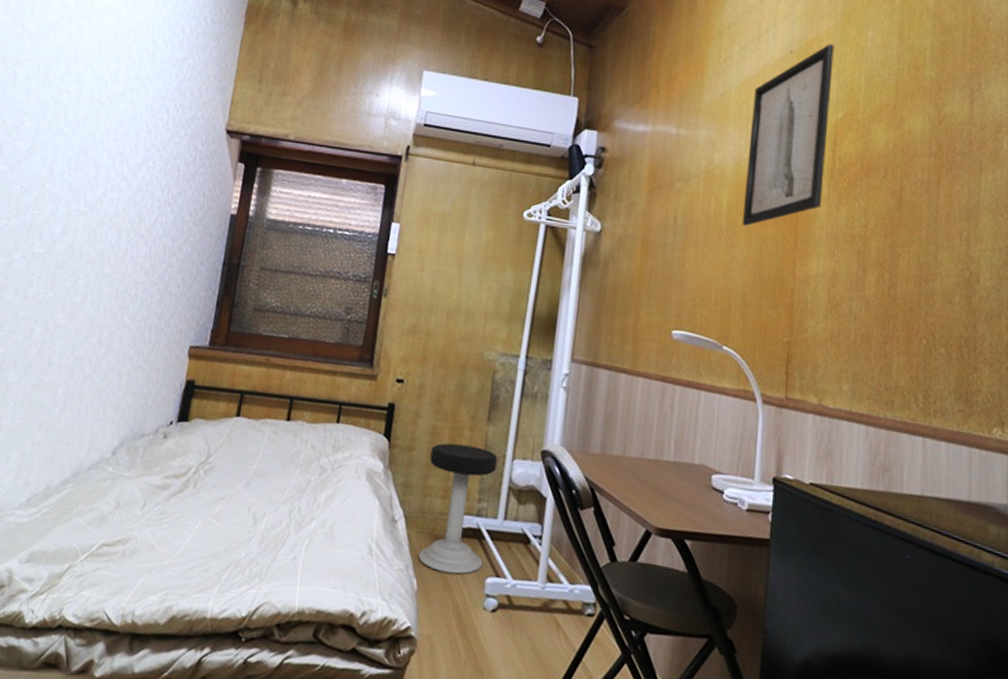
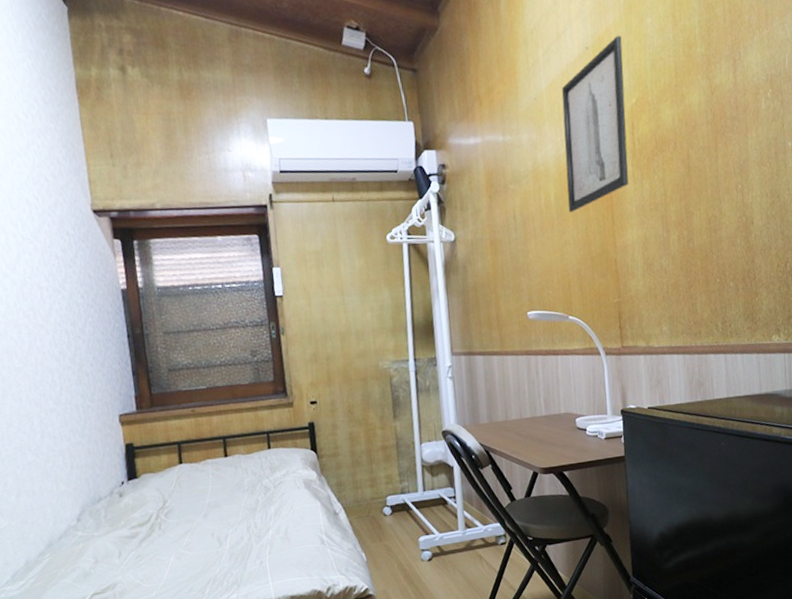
stool: present [418,443,498,575] -> none [353,440,414,543]

